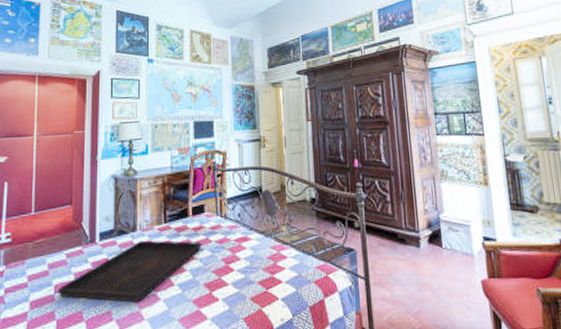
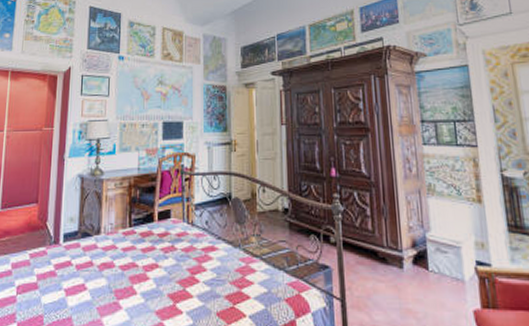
serving tray: present [57,240,202,302] -> none [19,244,167,309]

